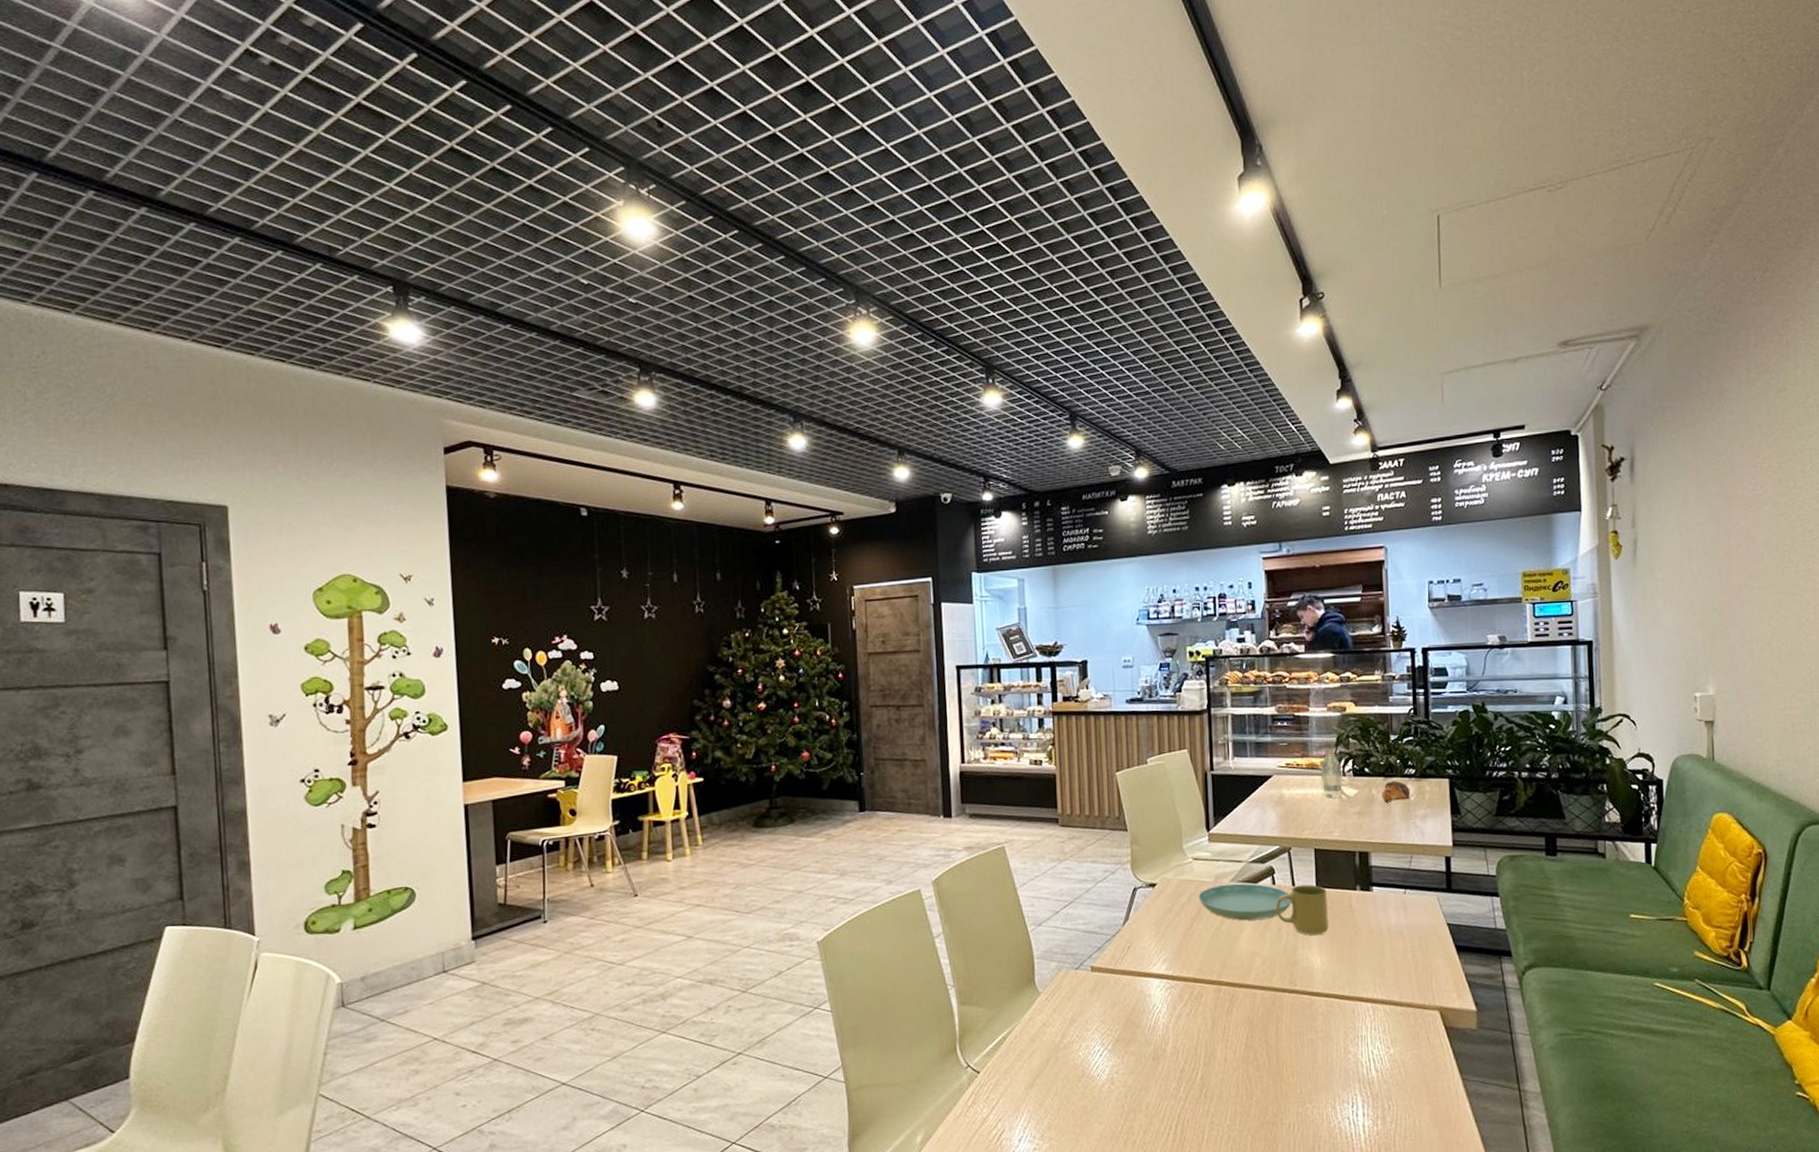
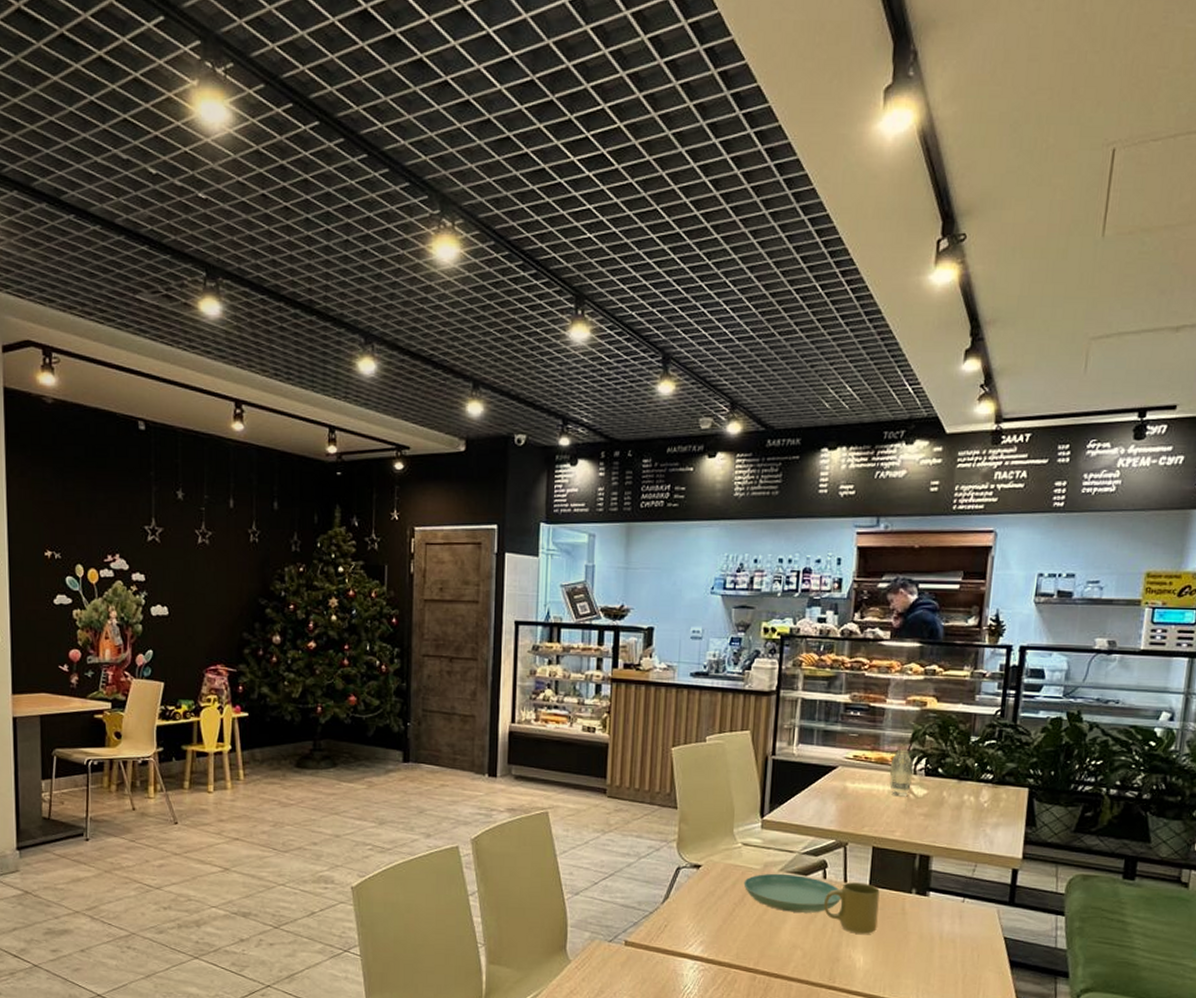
pastry: present [1381,780,1410,803] -> none [952,784,985,807]

